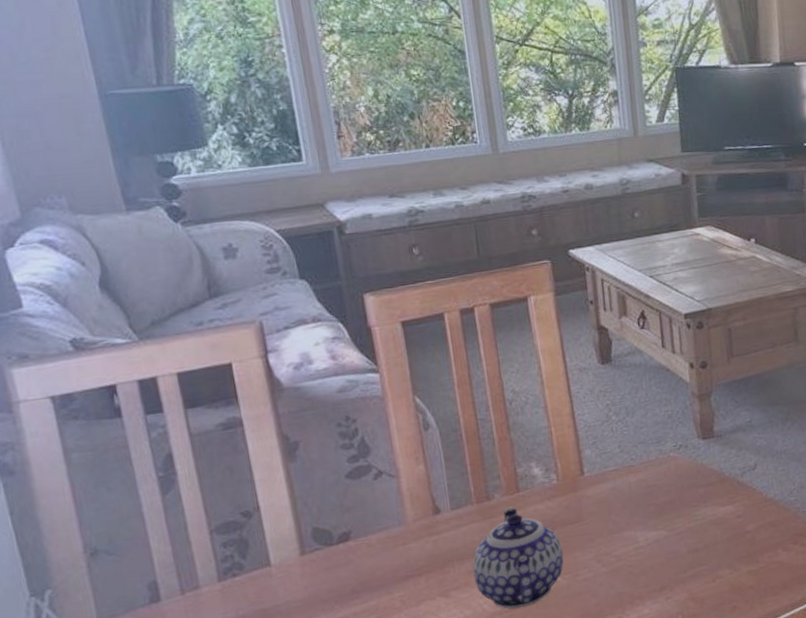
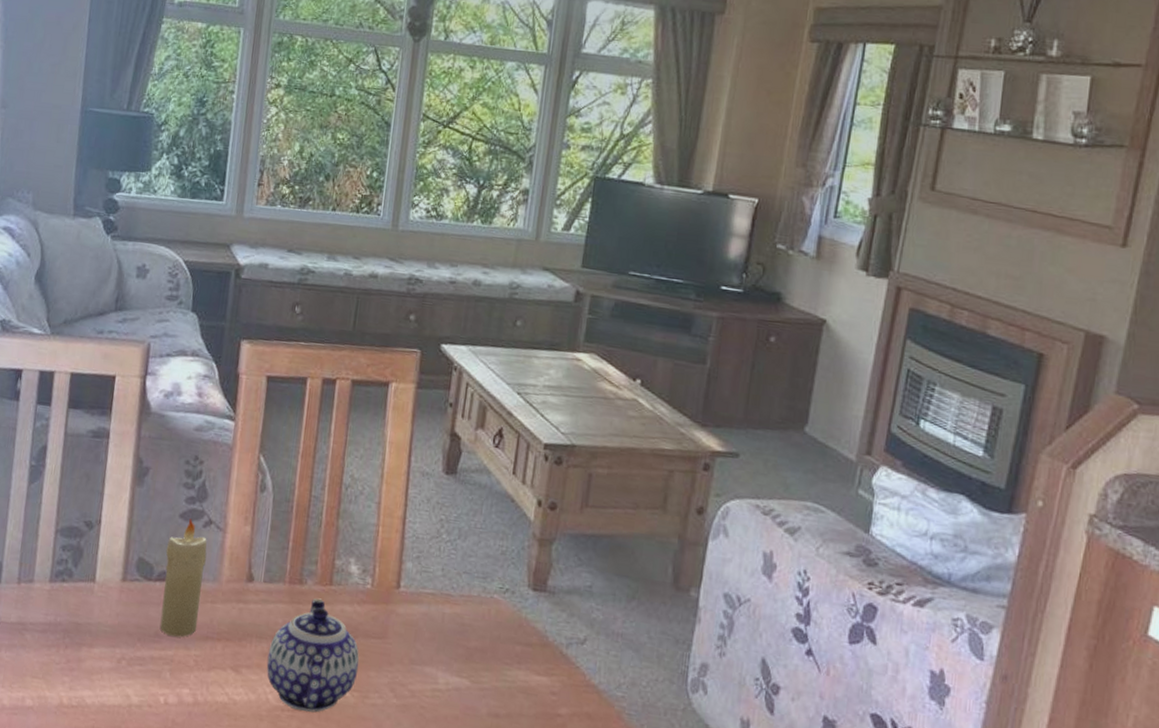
candle: none [340,476,395,588] -> present [160,519,207,637]

